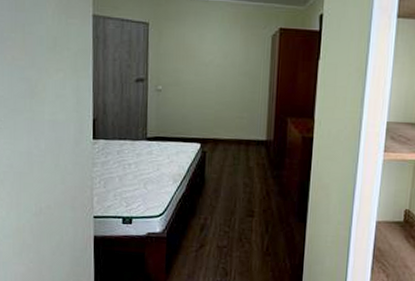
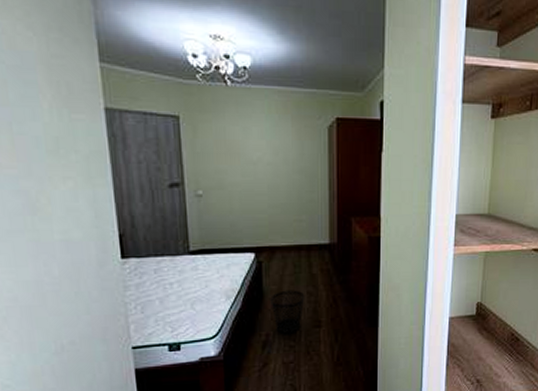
wastebasket: none [211,179,241,220] -> present [270,290,305,334]

